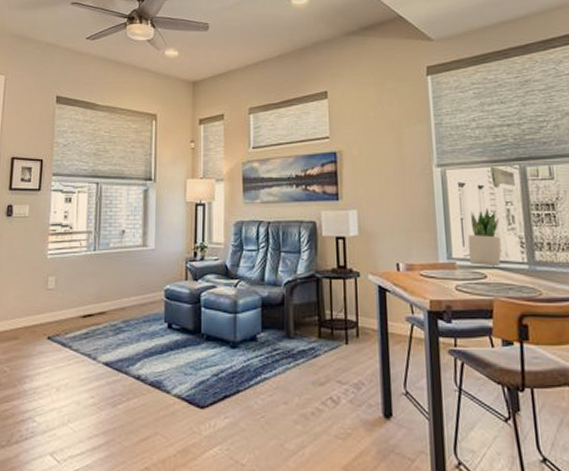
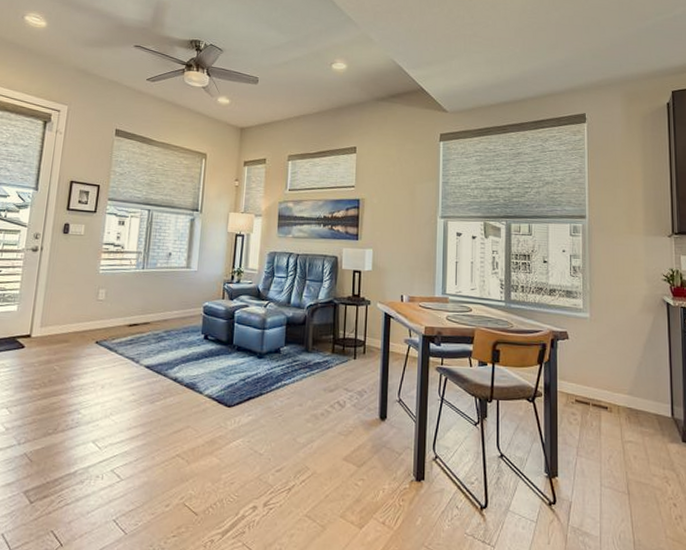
planter: present [467,208,502,267] -> none [459,254,486,303]

